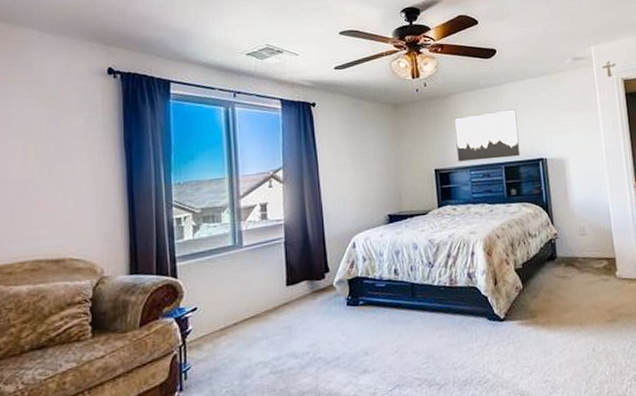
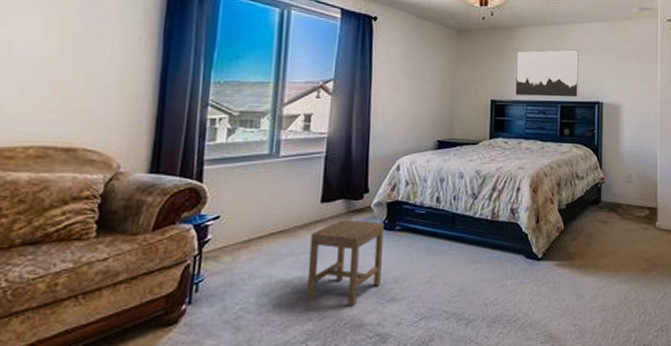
stool: none [281,299,352,382] -> present [306,219,384,308]

